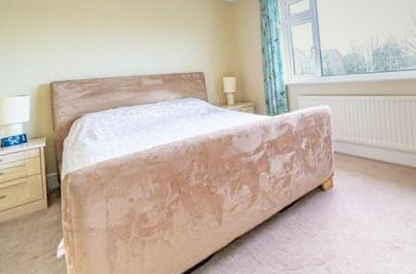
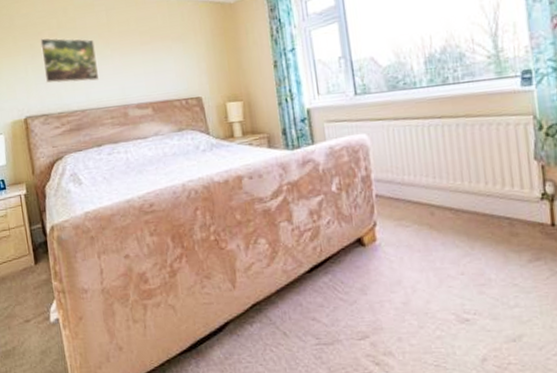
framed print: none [70,18,120,56] -> present [39,37,100,83]

